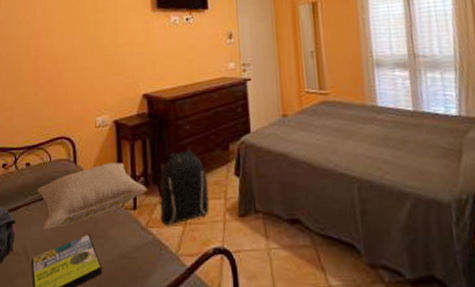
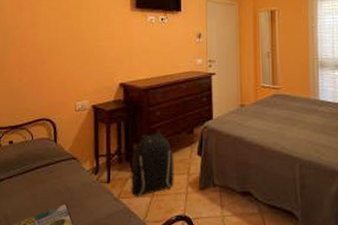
pillow: present [38,162,147,229] -> none [19,142,120,200]

